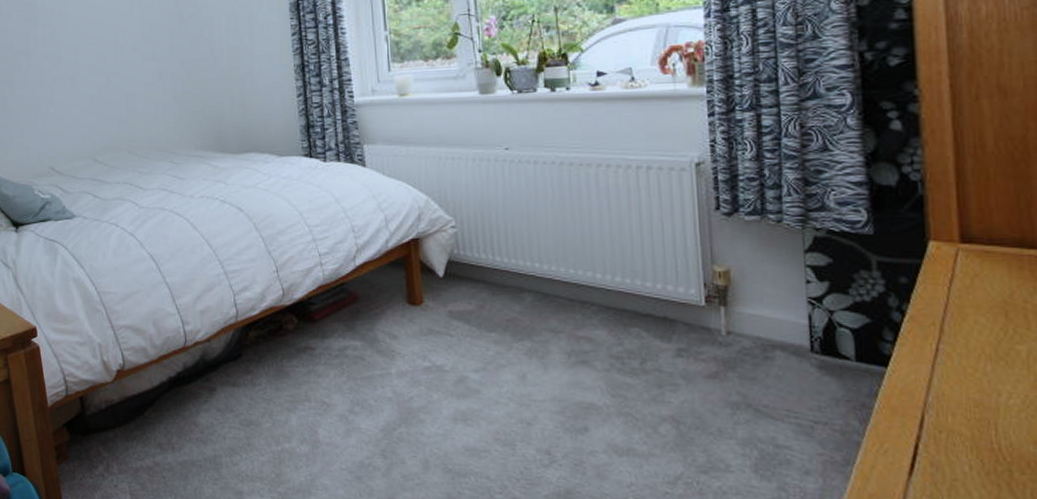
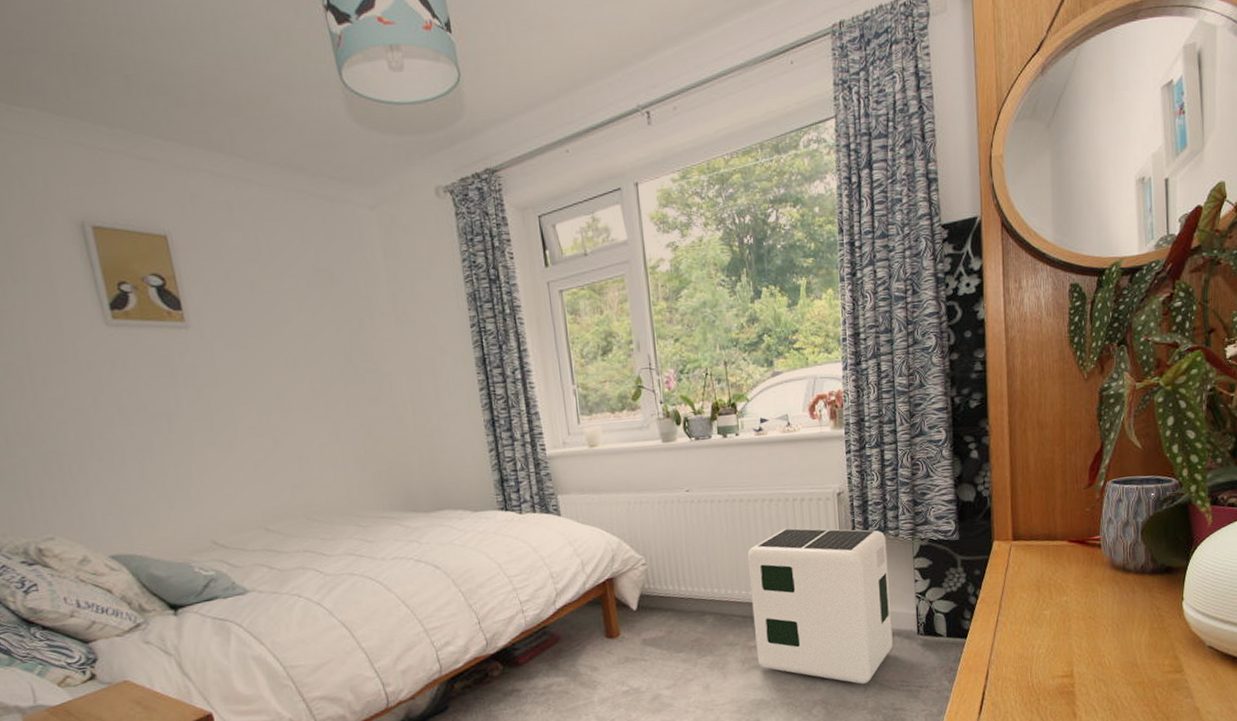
air purifier: none [577,200,774,405] -> present [747,528,893,684]

